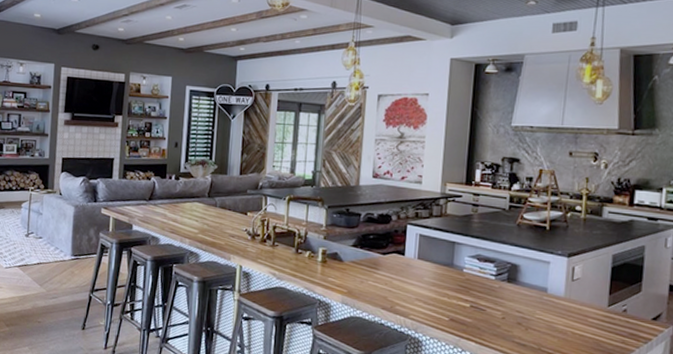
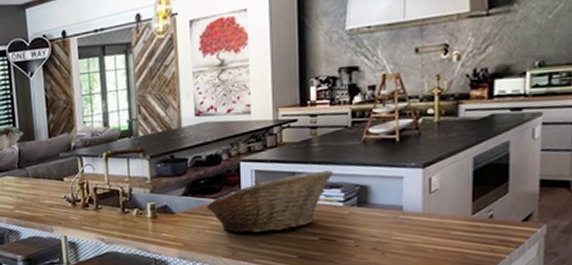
fruit basket: none [372,243,489,293] -> present [206,170,334,234]

